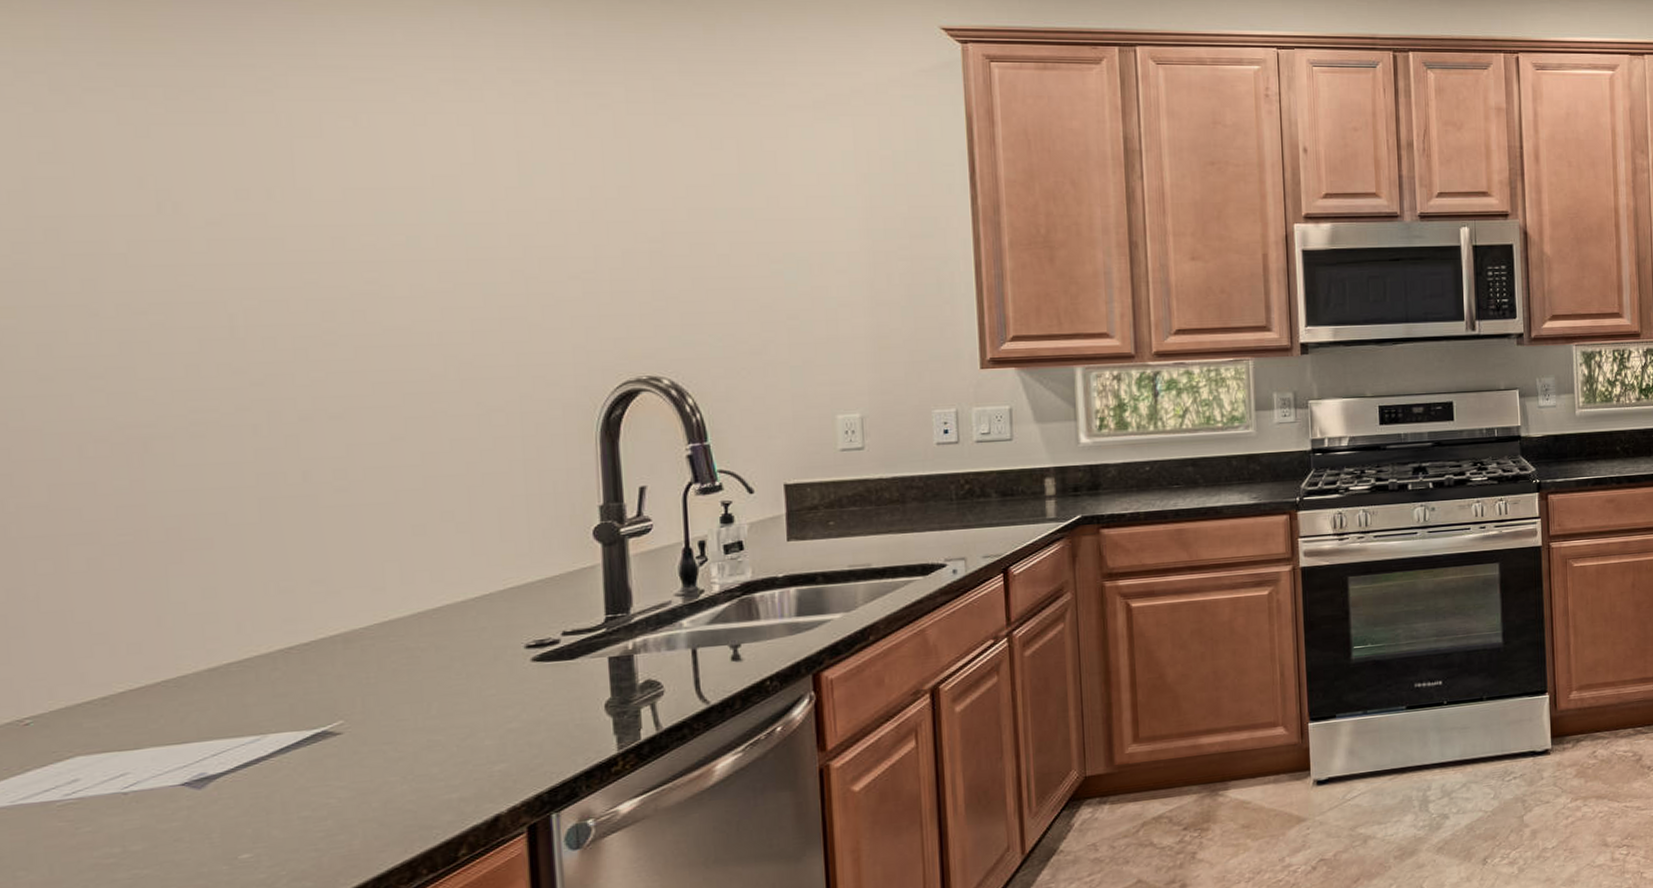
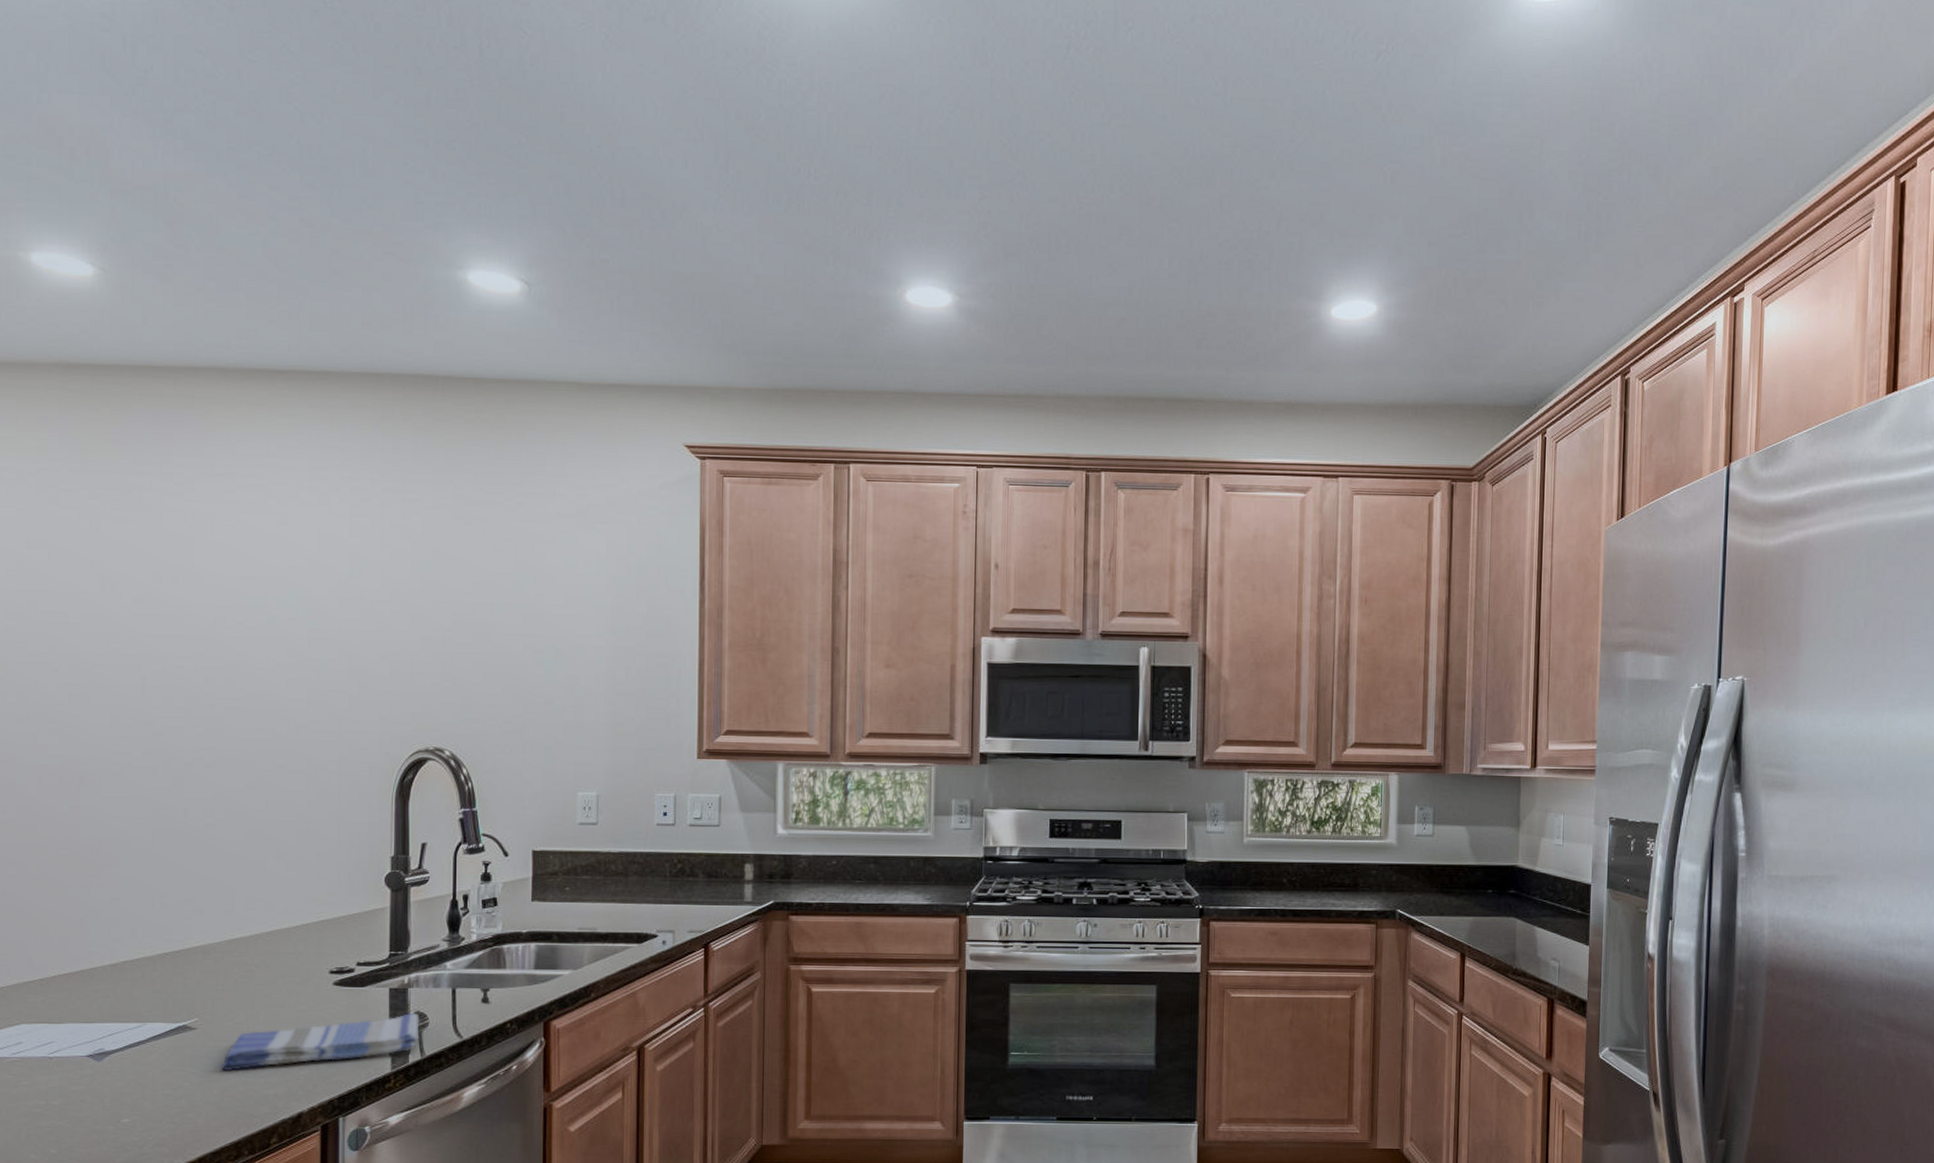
dish towel: none [381,682,653,780] -> present [221,1012,420,1072]

